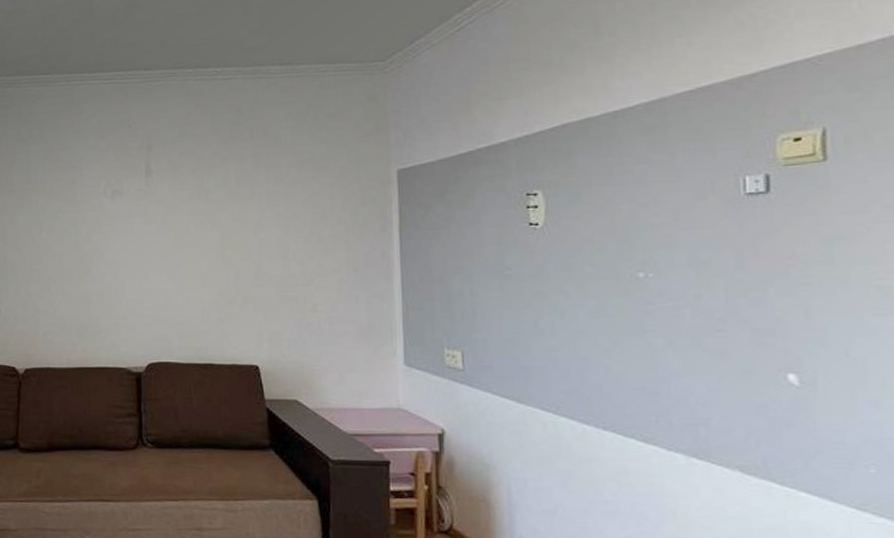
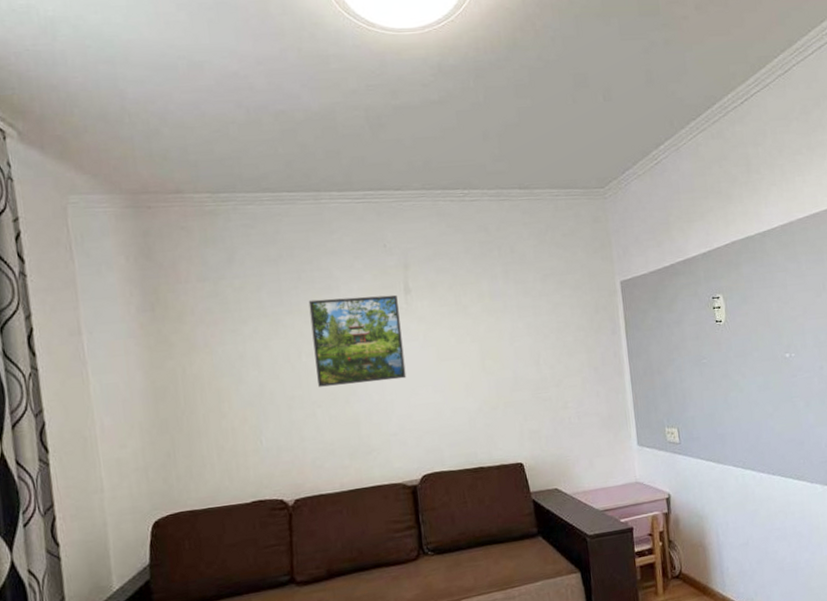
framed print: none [53,176,140,263] -> present [308,294,407,387]

